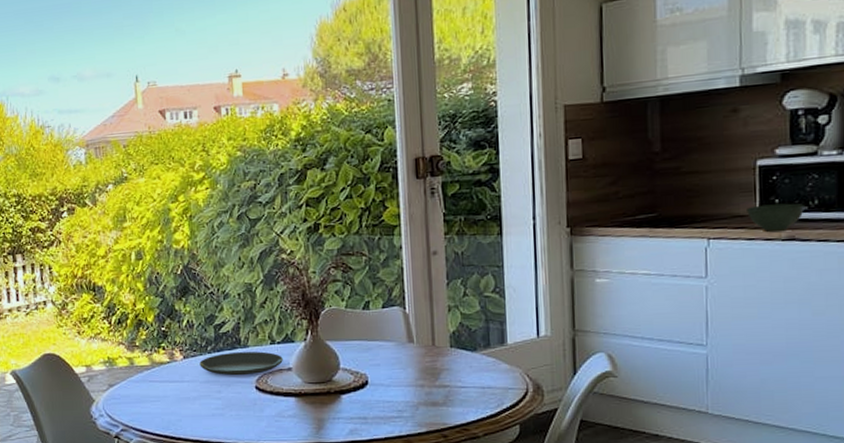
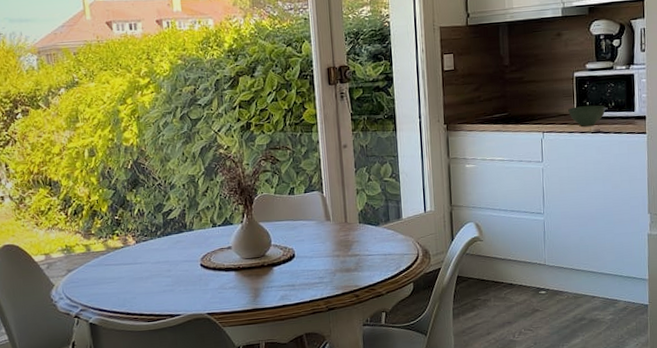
plate: present [199,351,283,376] -> none [150,234,224,257]

